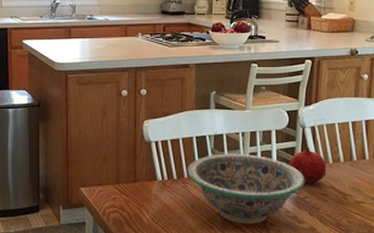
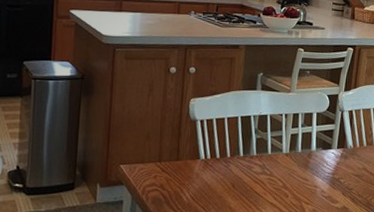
decorative bowl: present [187,153,305,224] -> none [230,134,341,204]
fruit: present [289,147,327,183] -> none [327,130,361,164]

